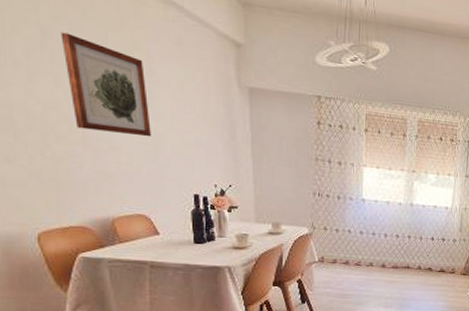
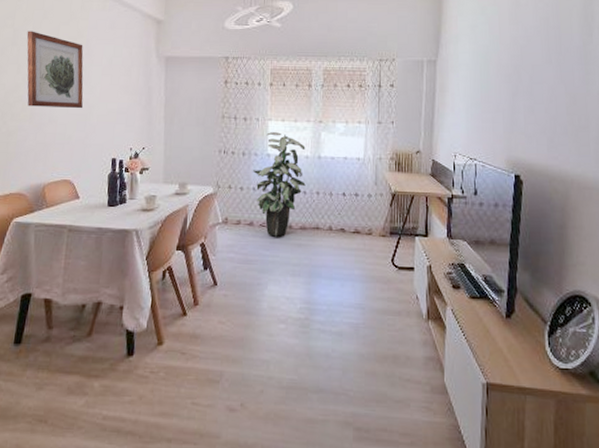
indoor plant: none [347,178,399,275] -> present [252,132,306,237]

